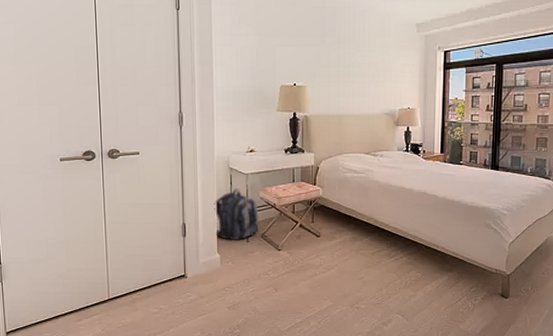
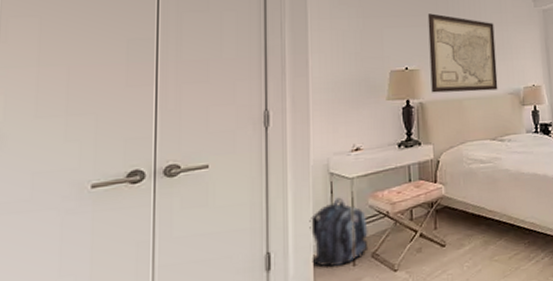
wall art: none [315,34,376,110] -> present [427,13,498,93]

